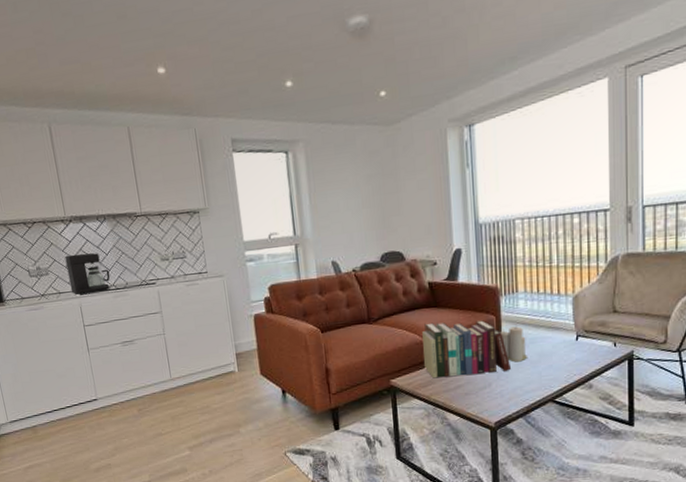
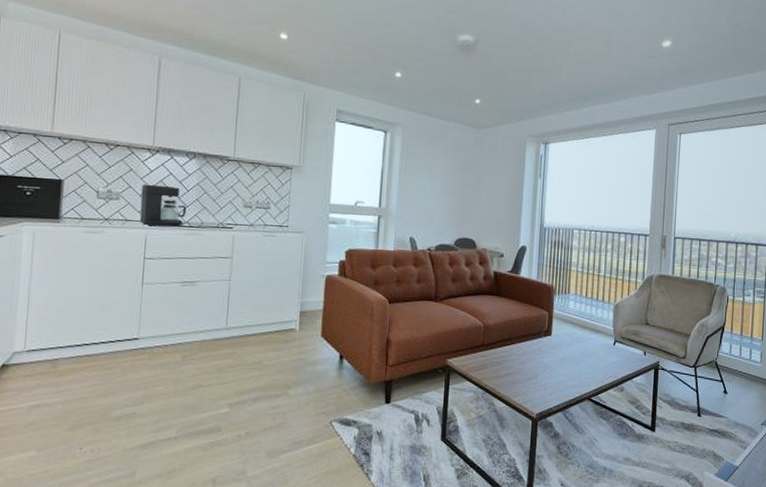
books: present [422,320,511,379] -> none [479,309,556,365]
candle: present [500,325,528,362] -> none [551,323,572,358]

